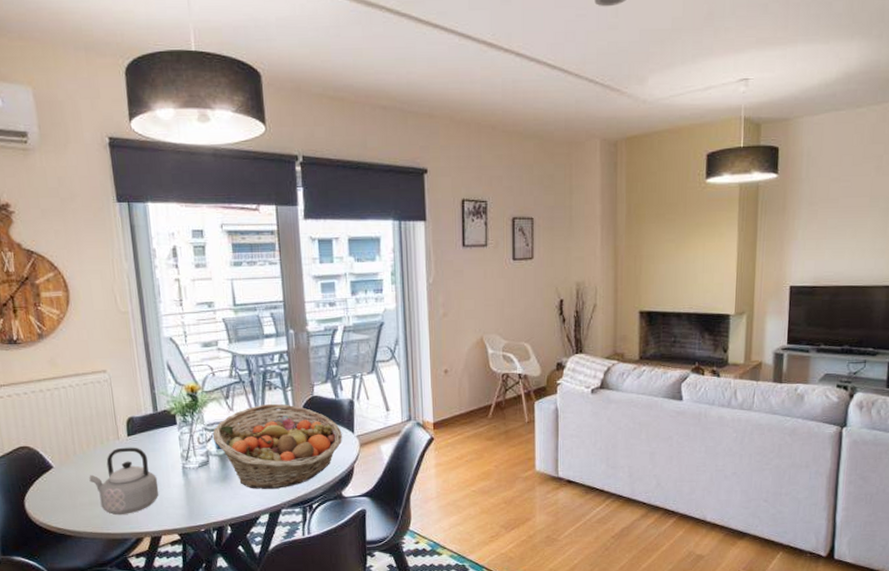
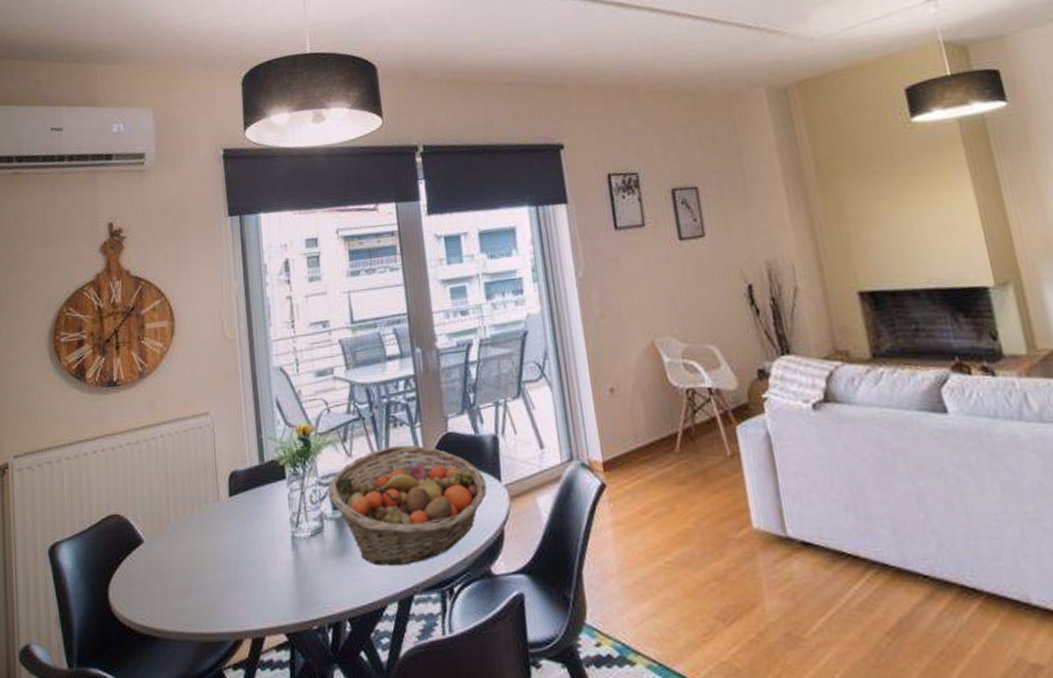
teapot: present [89,447,159,515] -> none [183,511,264,606]

